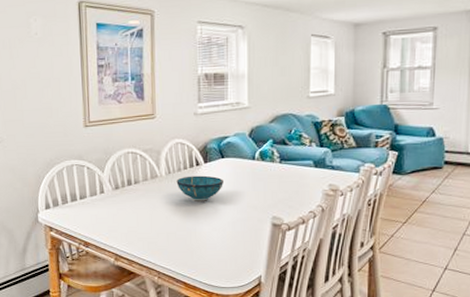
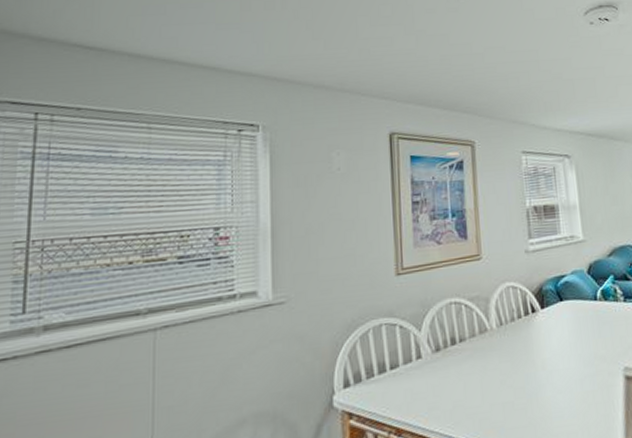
decorative bowl: present [176,175,223,201] -> none [510,323,565,358]

